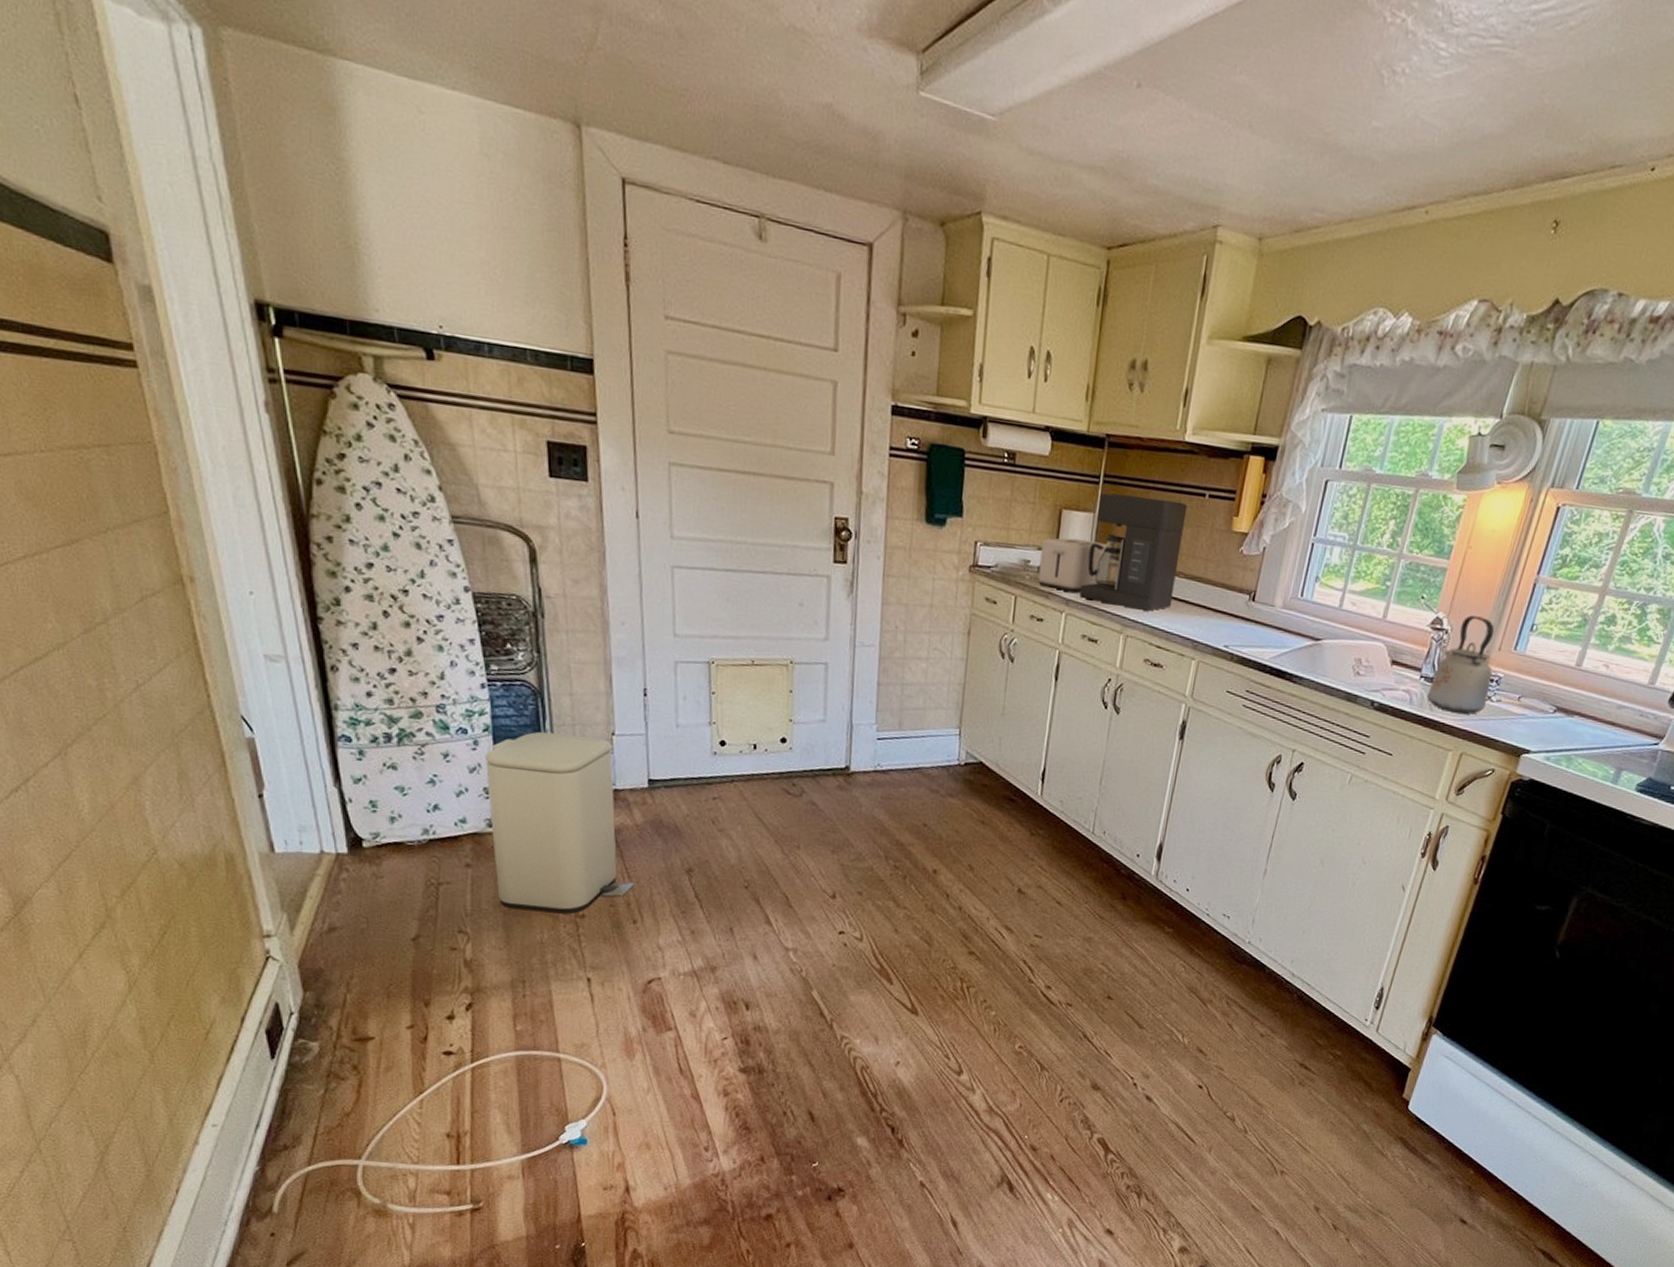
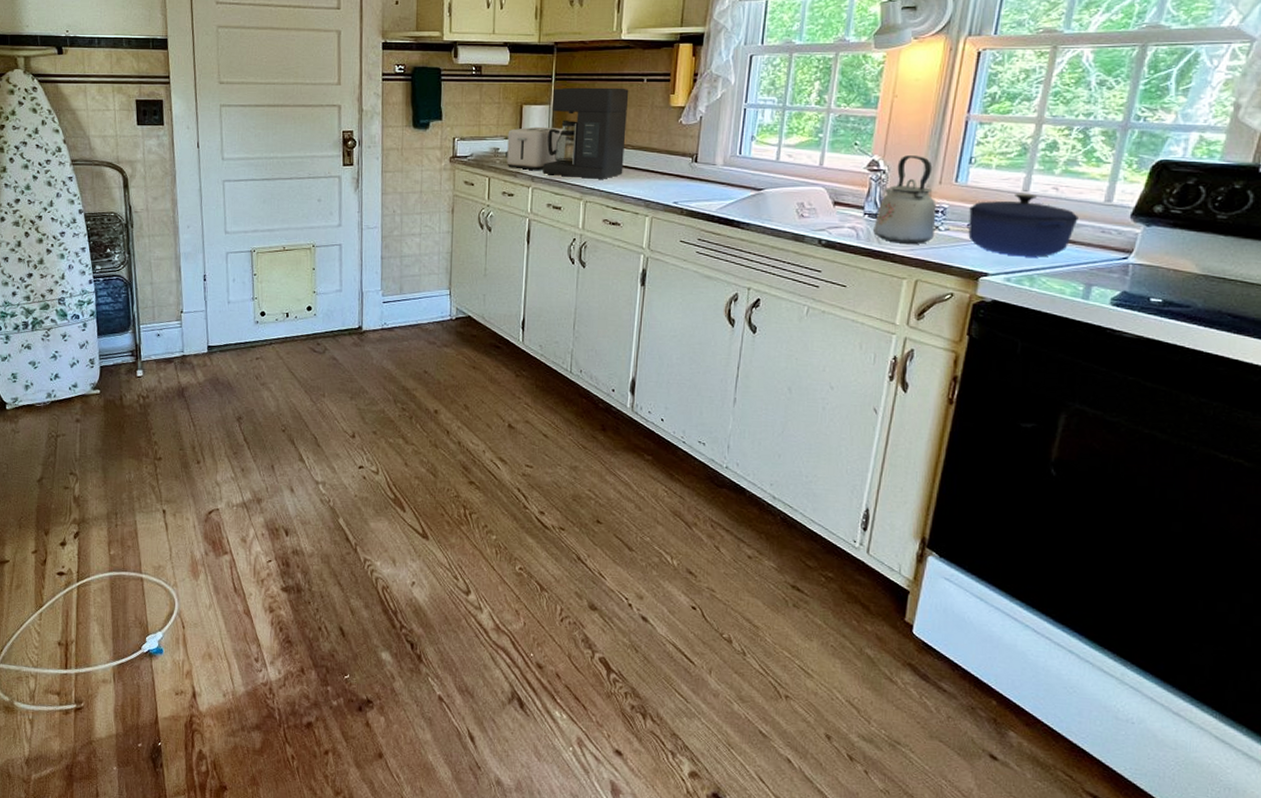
pedal bin: present [484,731,635,914] -> none [91,313,198,457]
cooking pot: none [1517,667,1622,738] -> present [968,193,1078,257]

